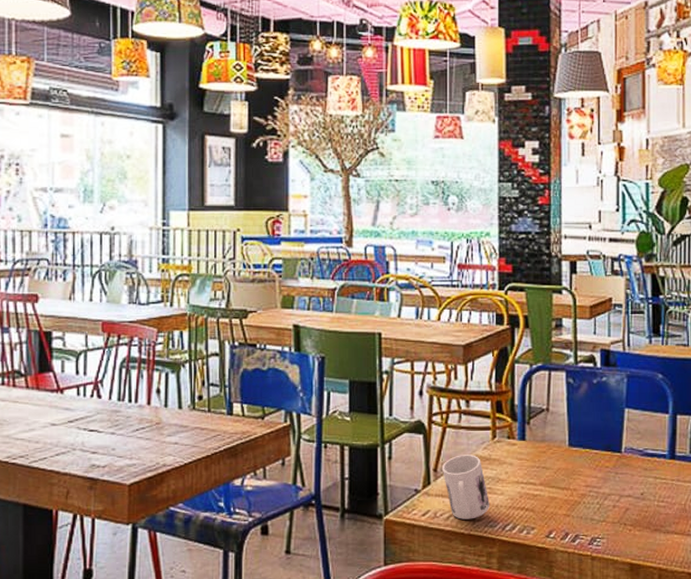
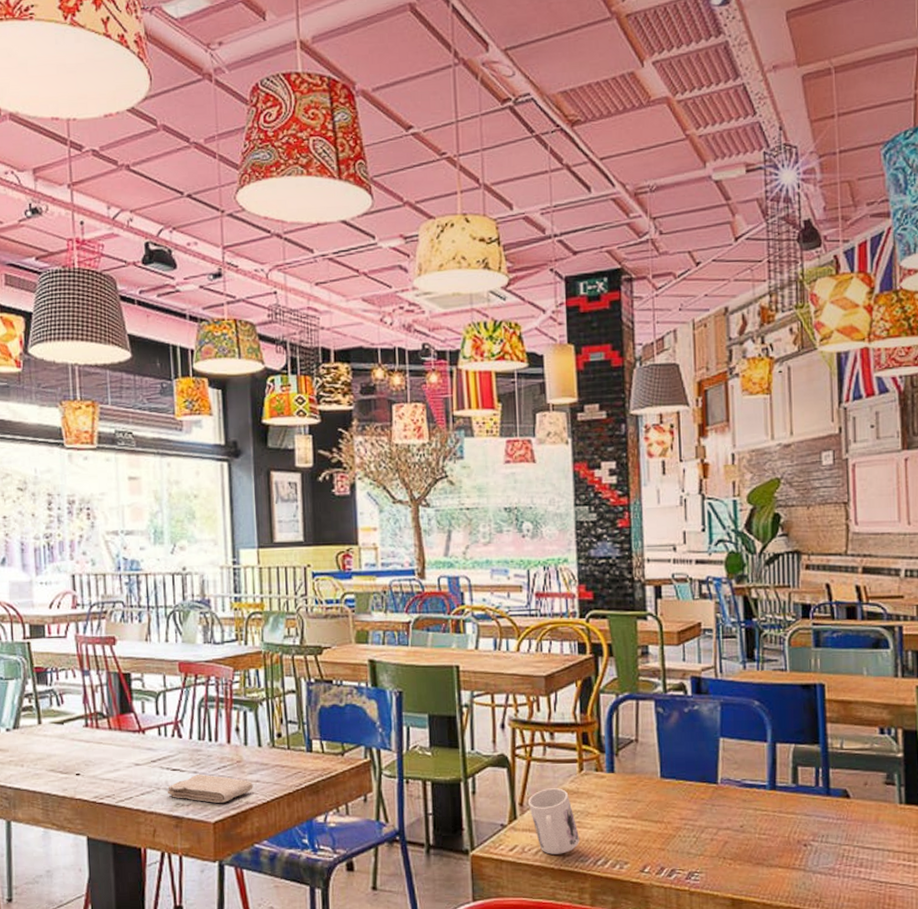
washcloth: none [82,435,171,465] -> present [167,774,253,803]

